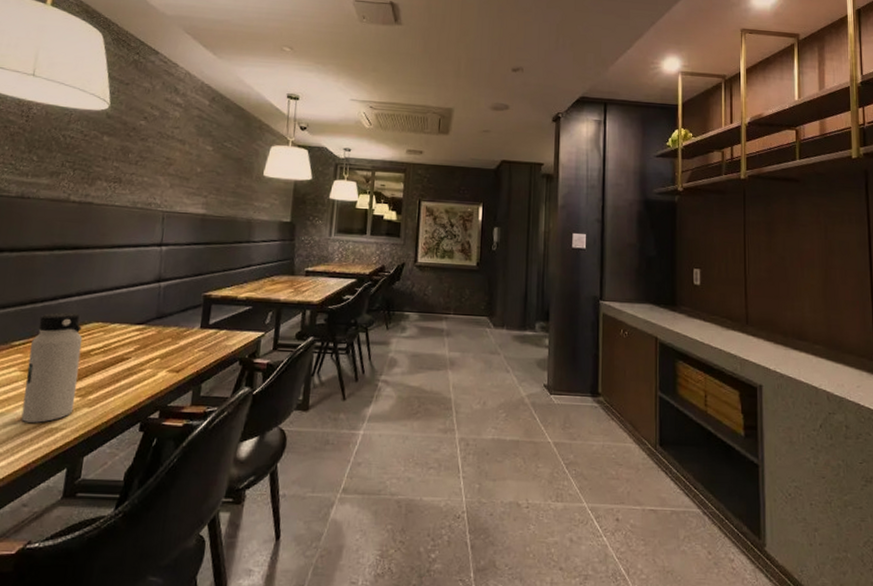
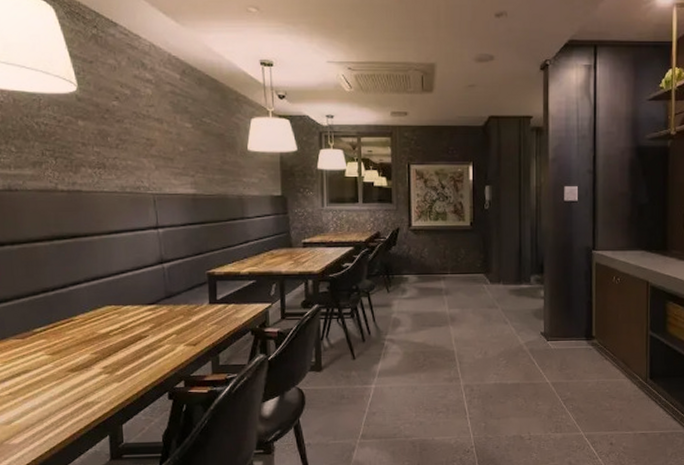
water bottle: present [21,312,83,423] -> none [52,298,105,399]

